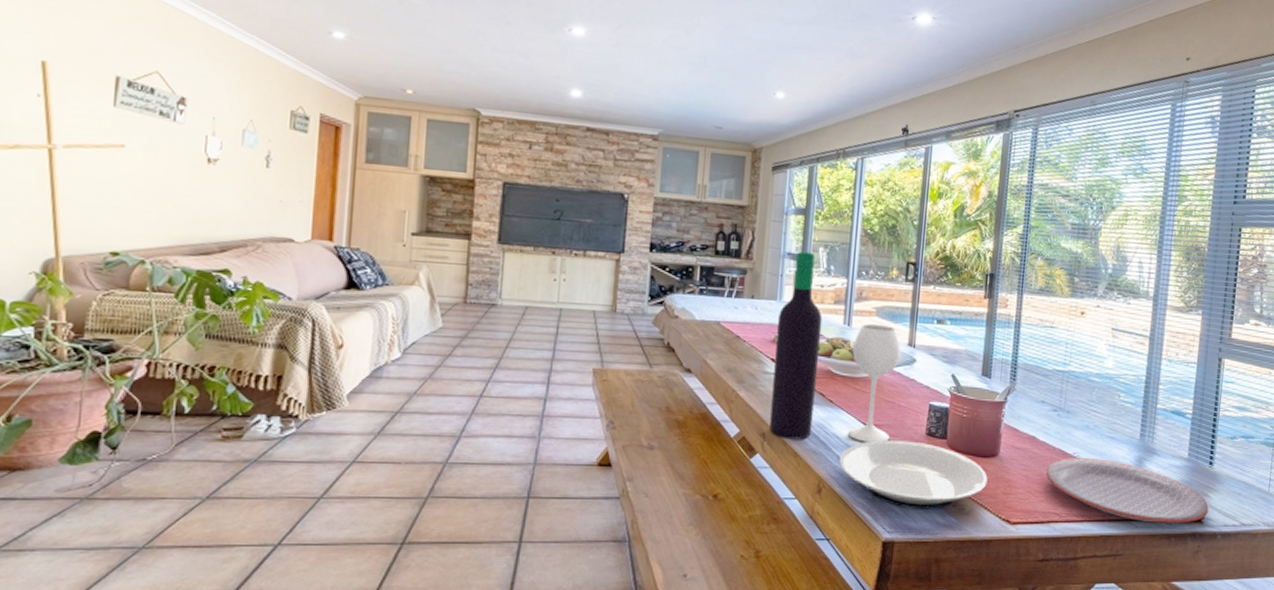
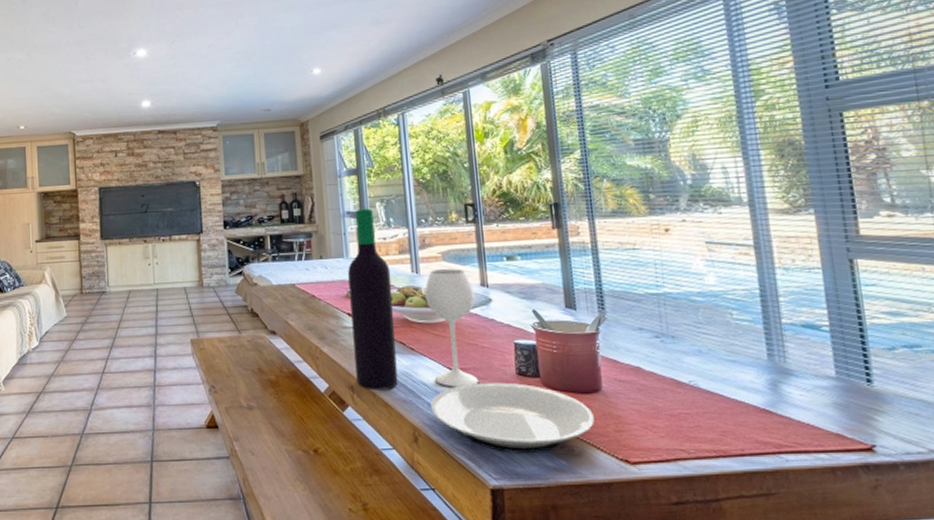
plate: present [1045,458,1209,523] -> none [659,385,880,455]

